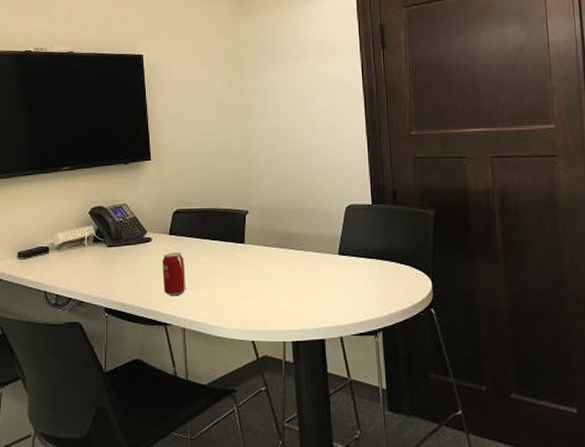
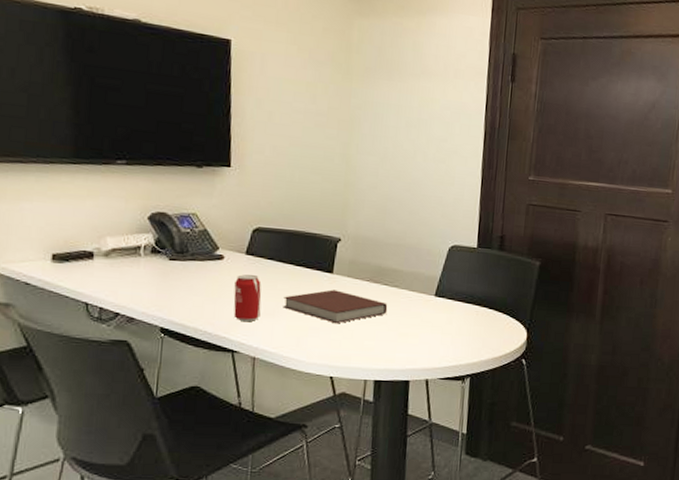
notebook: none [204,258,297,290] -> present [283,289,388,324]

